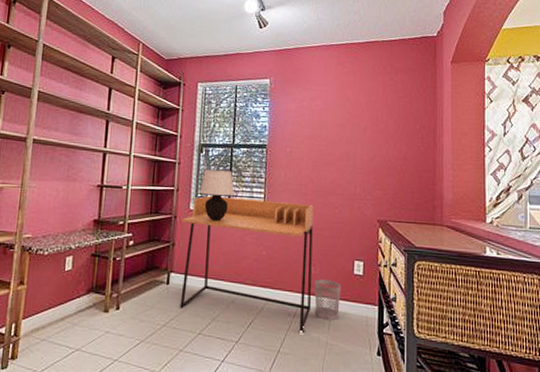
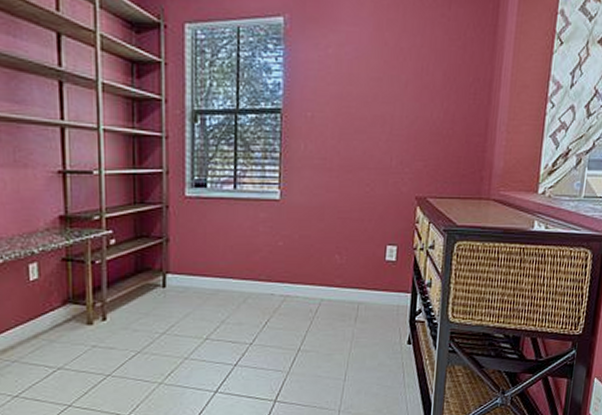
desk: present [180,195,314,333] -> none [176,177,340,329]
table lamp: present [200,169,235,221] -> none [196,143,243,209]
wastebasket: present [314,279,342,321] -> none [339,269,371,313]

